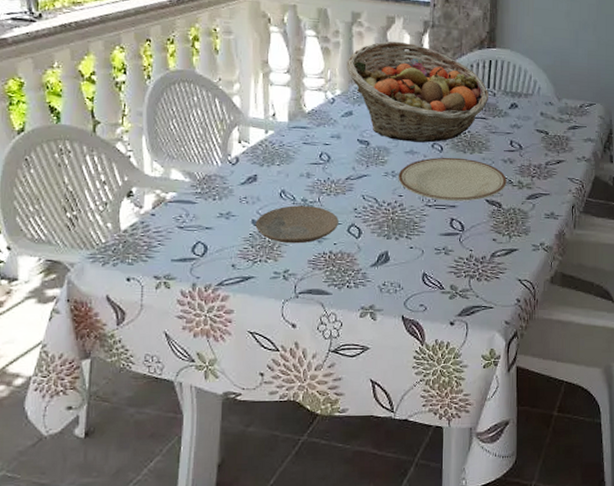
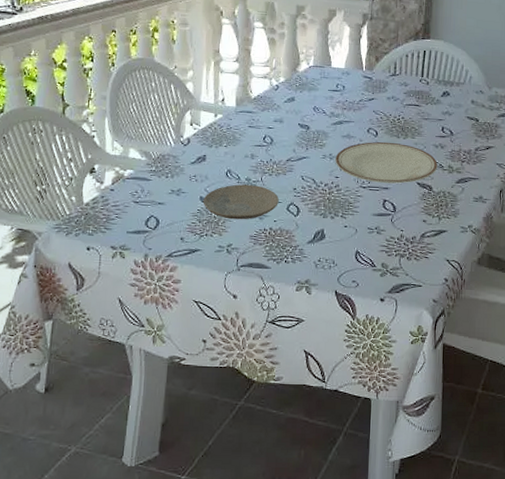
fruit basket: present [346,41,489,143] -> none [290,32,423,128]

